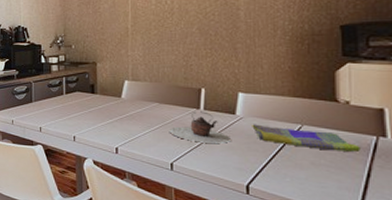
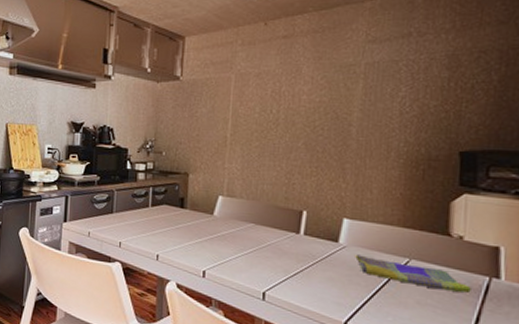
teapot: present [169,111,230,143] -> none [263,236,331,274]

